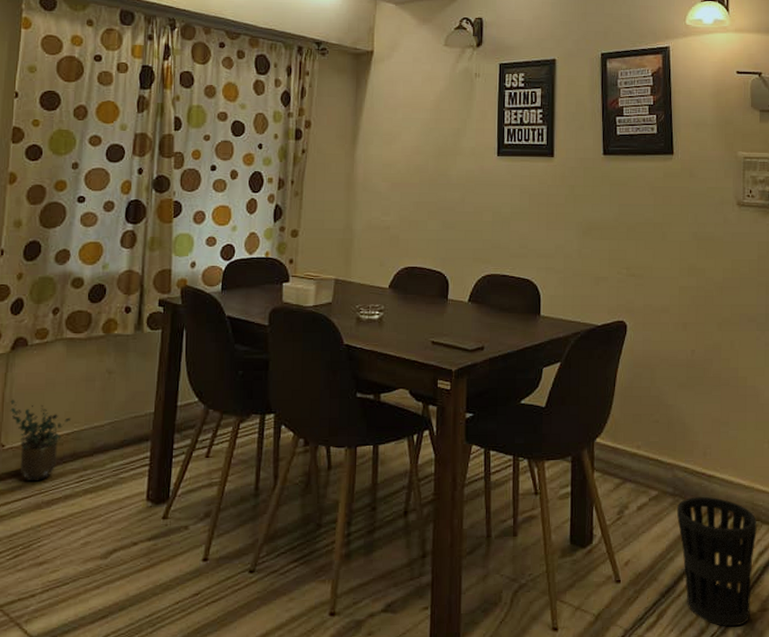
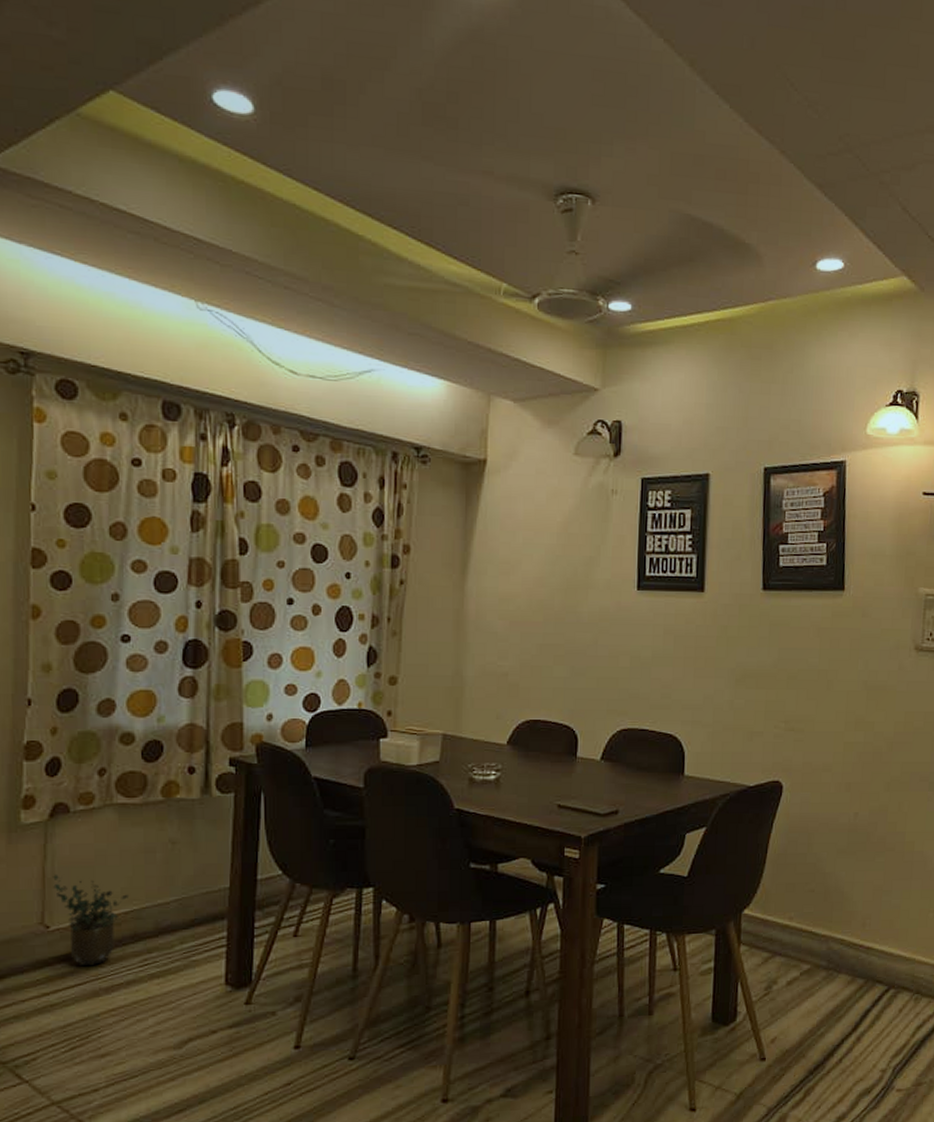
wastebasket: present [676,496,757,627] -> none [829,969,917,1102]

